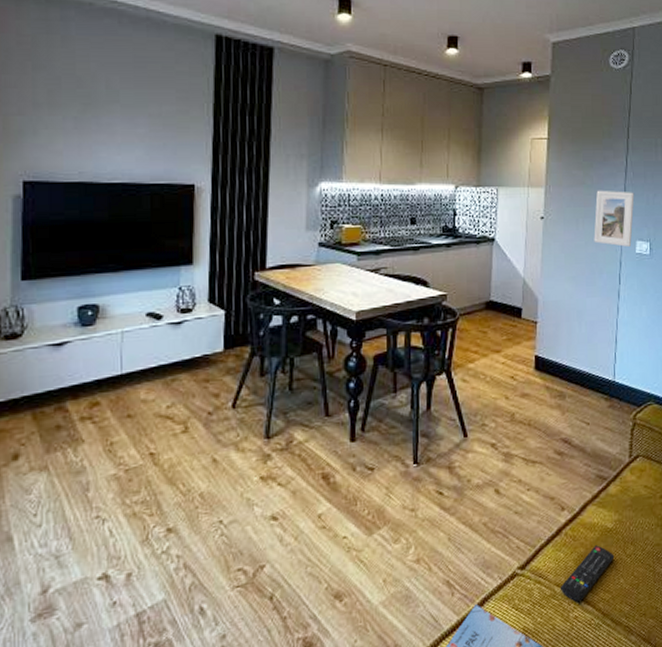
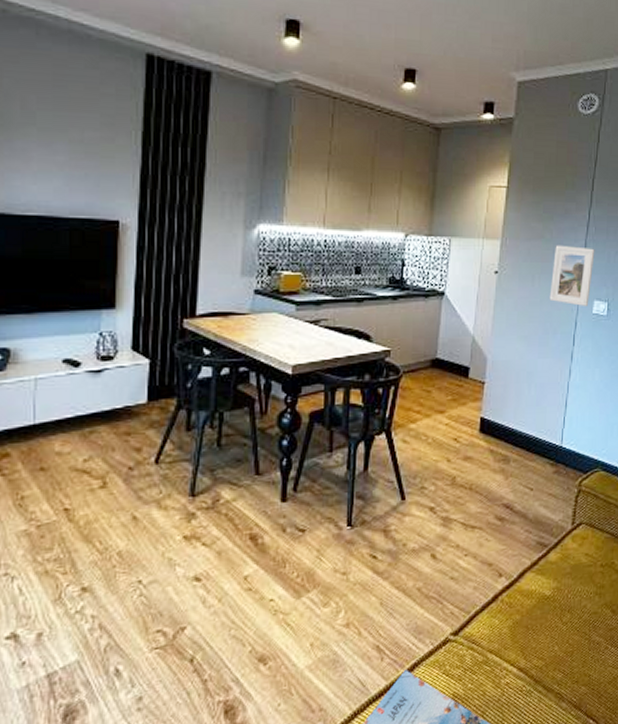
remote control: present [560,545,615,603] -> none [492,612,551,670]

